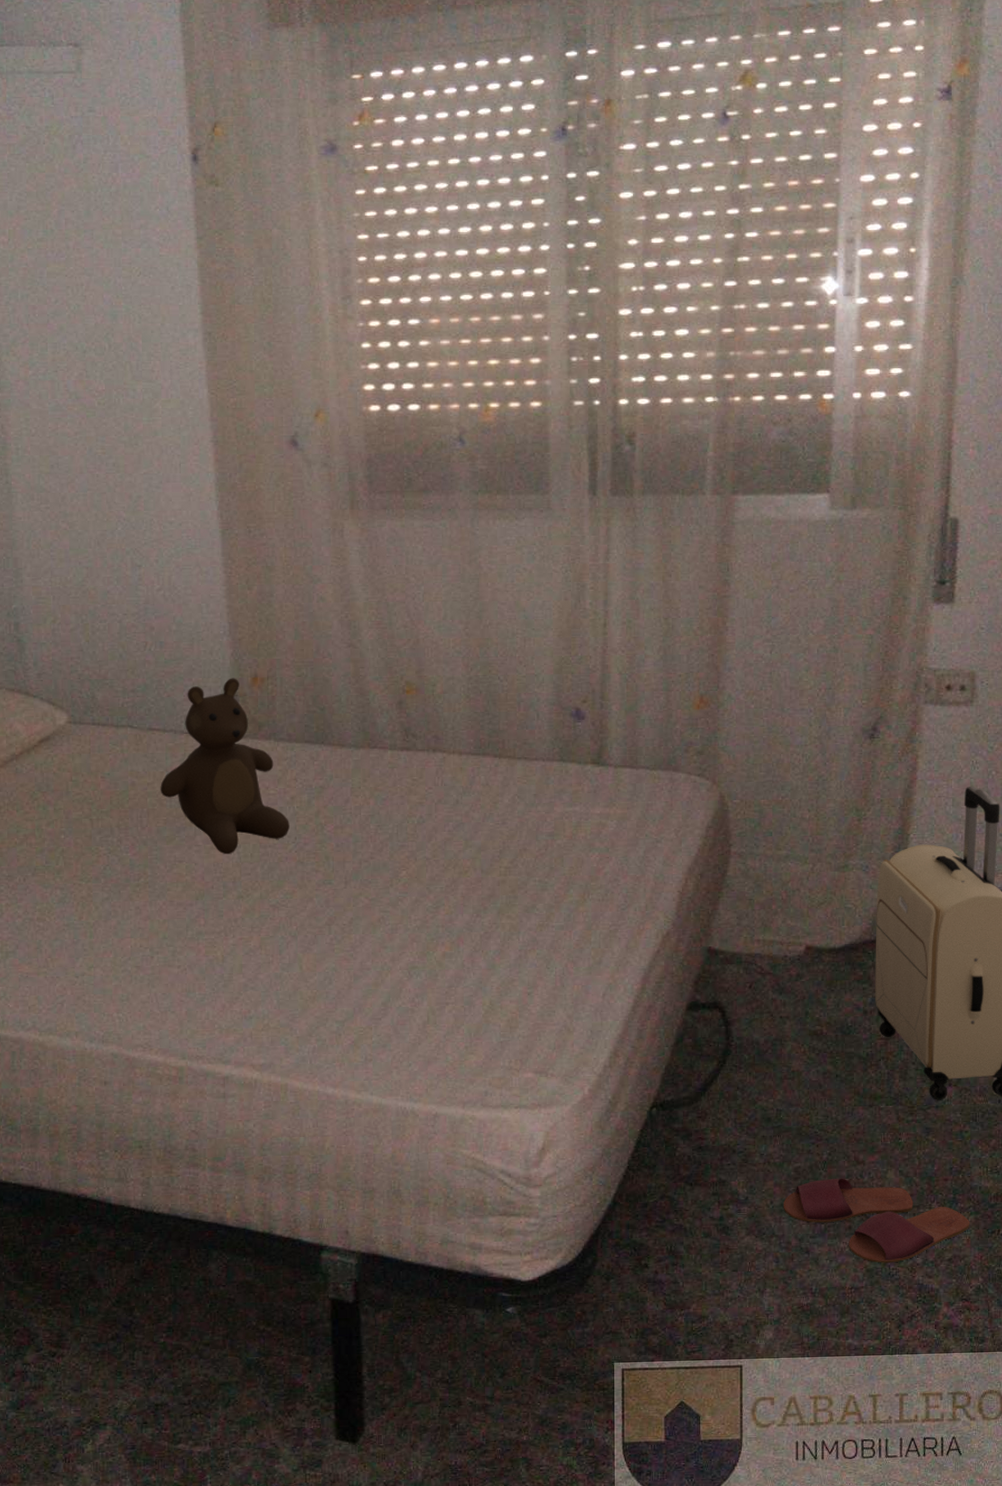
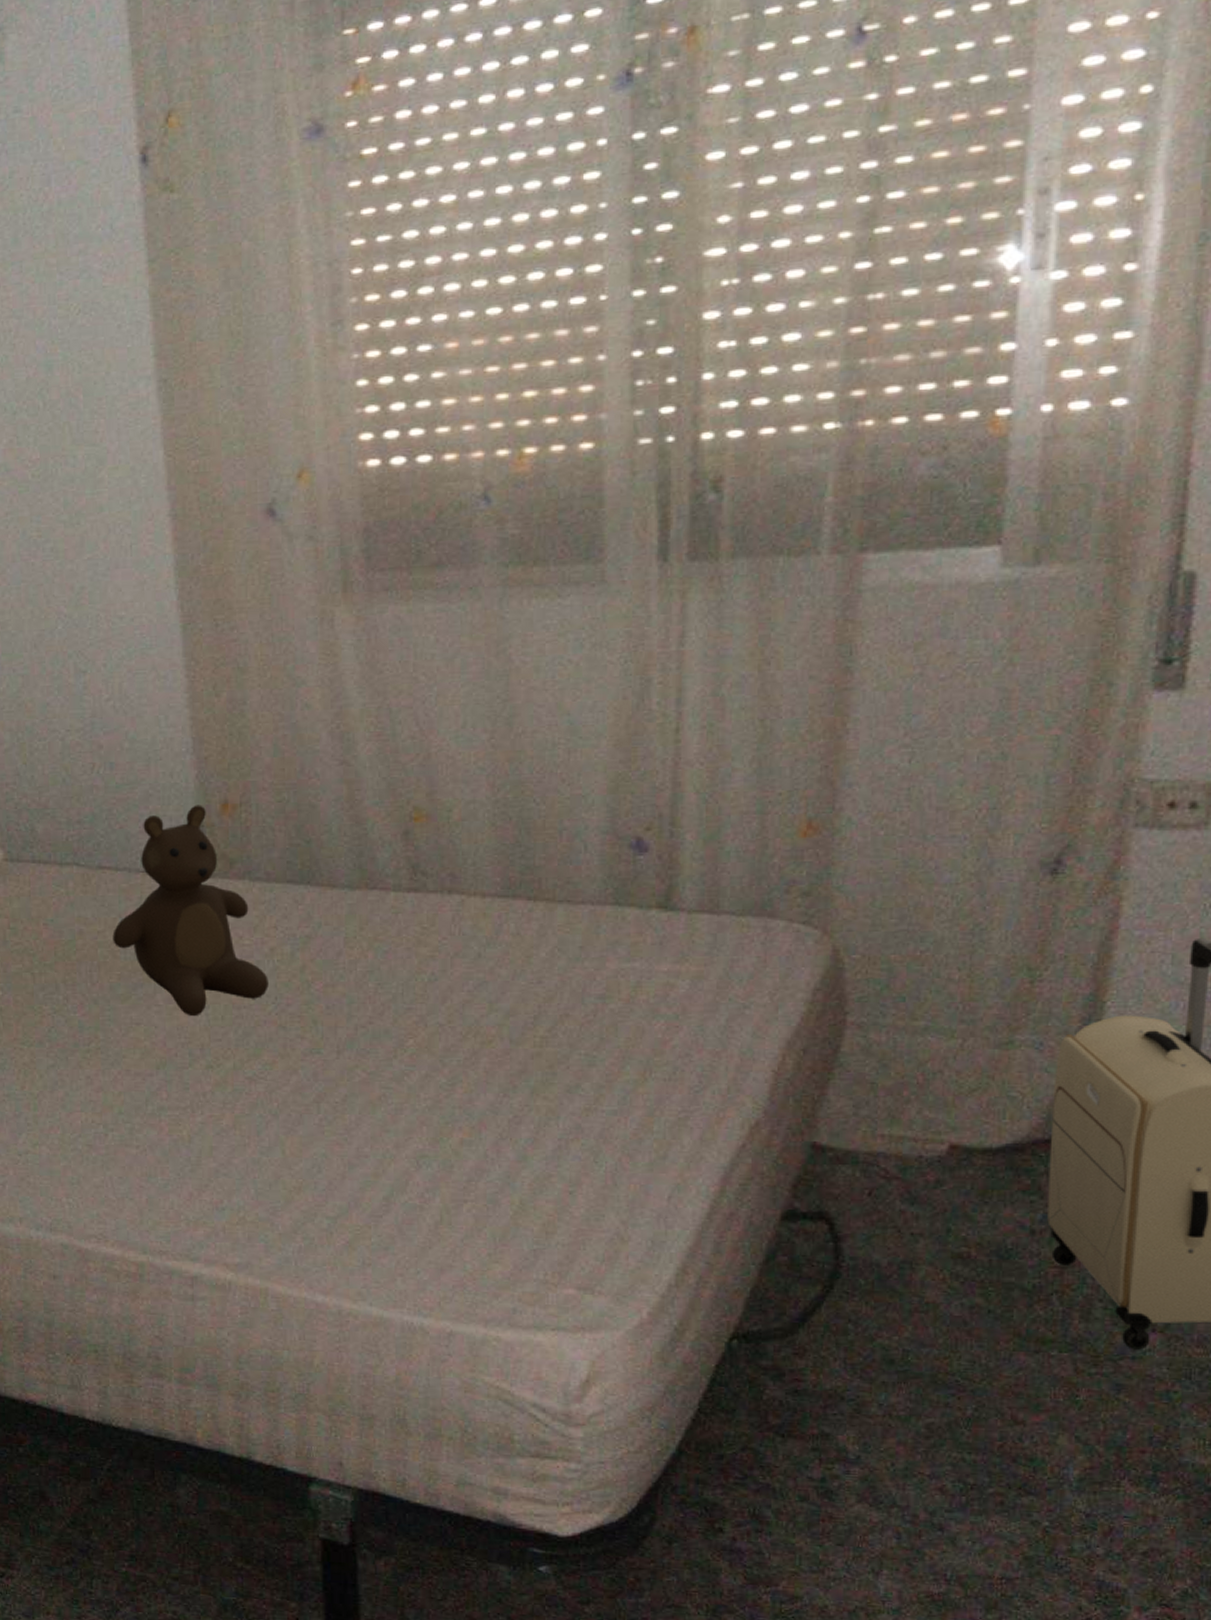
slippers: present [784,1178,970,1263] -> none [909,1440,1177,1551]

